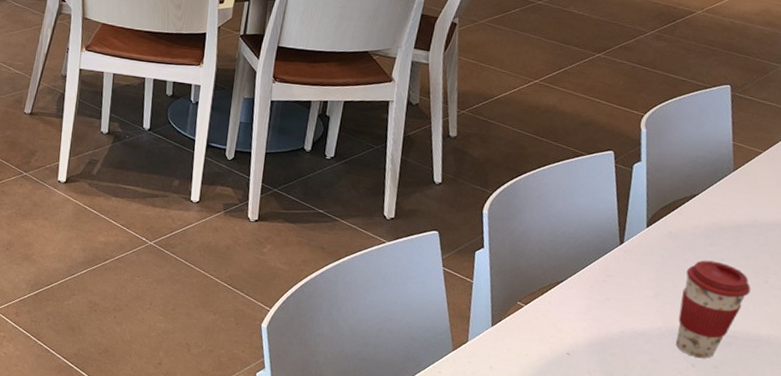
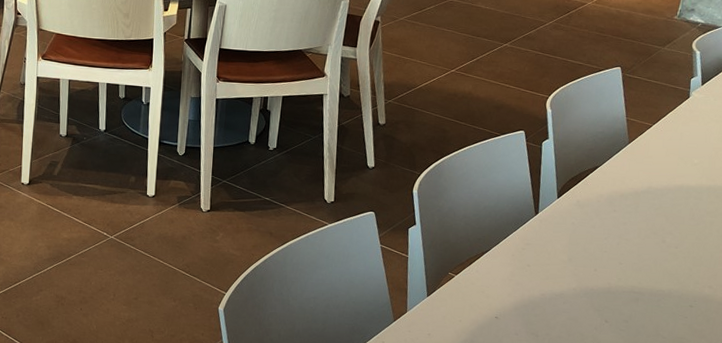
coffee cup: present [675,260,751,359] -> none [589,225,651,314]

